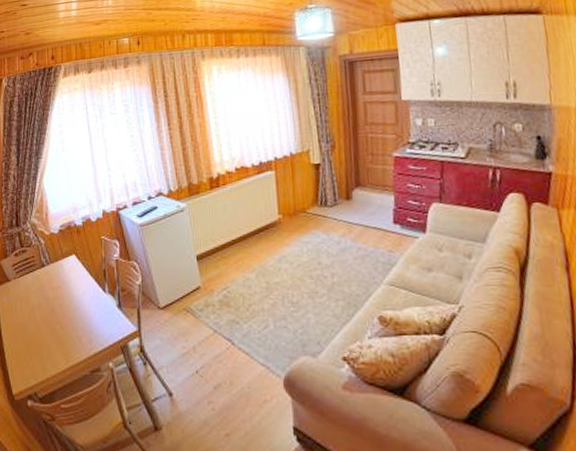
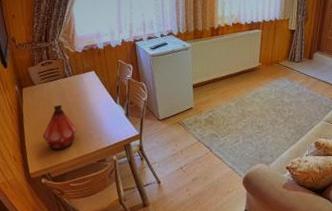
bottle: none [24,302,63,362] -> present [42,104,78,151]

